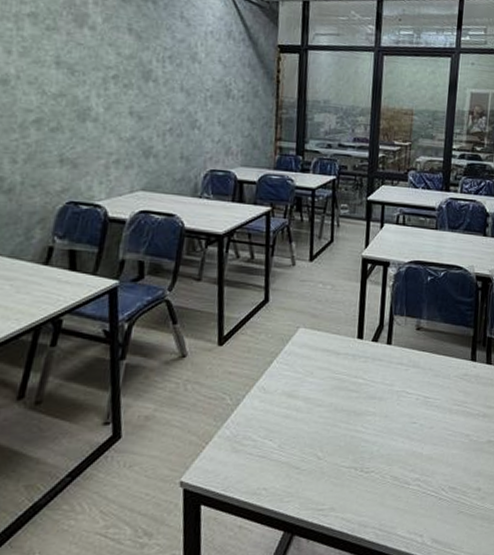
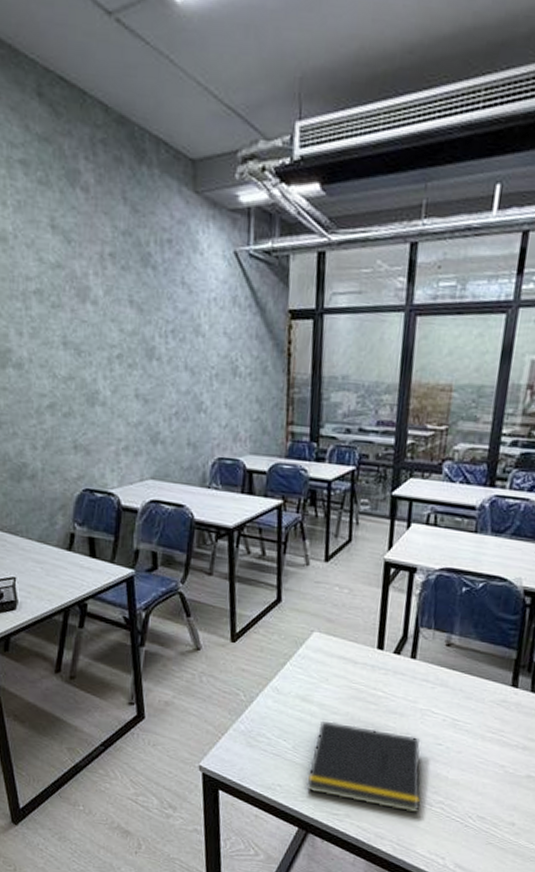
notepad: none [292,414,400,495] -> present [306,720,421,813]

